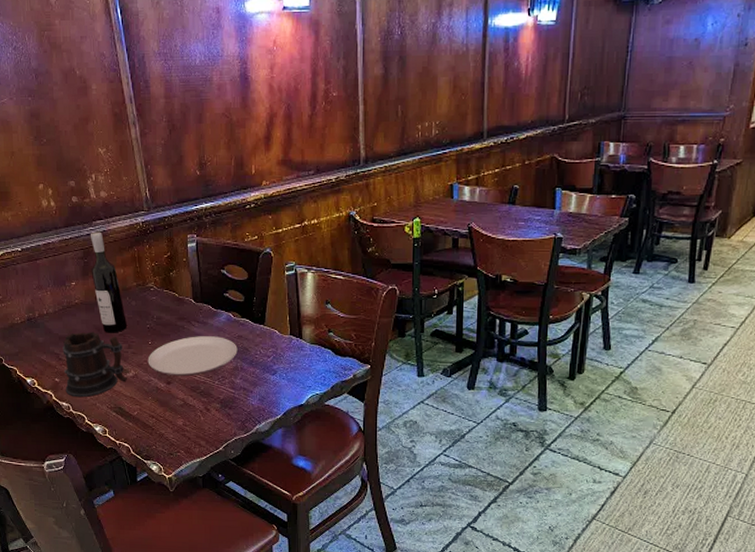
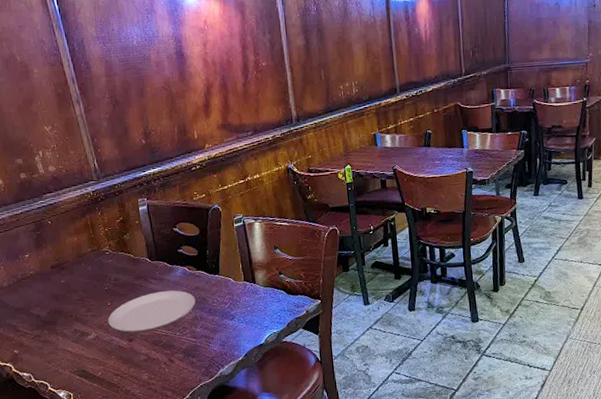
beer mug: present [62,331,127,397] -> none [20,300,89,366]
bottle: present [90,231,128,333] -> none [40,204,85,300]

